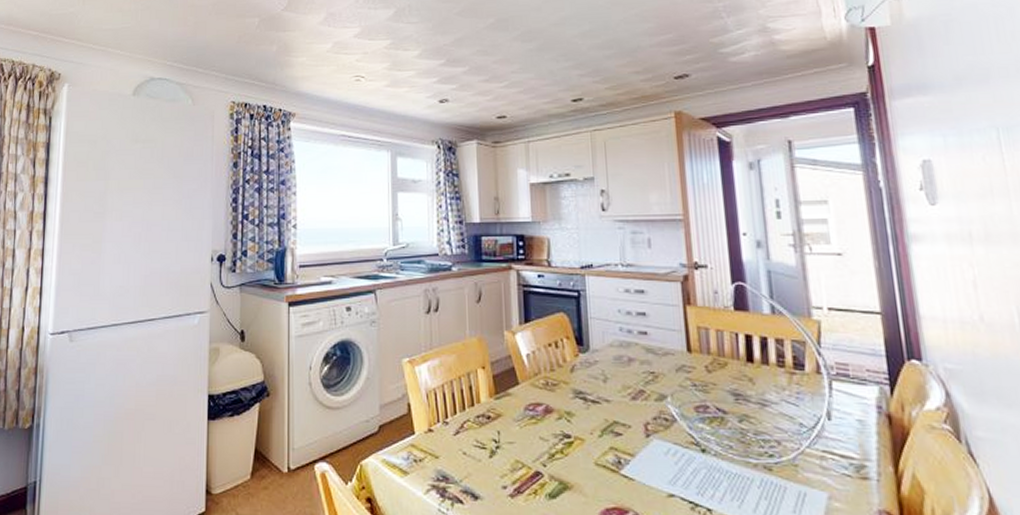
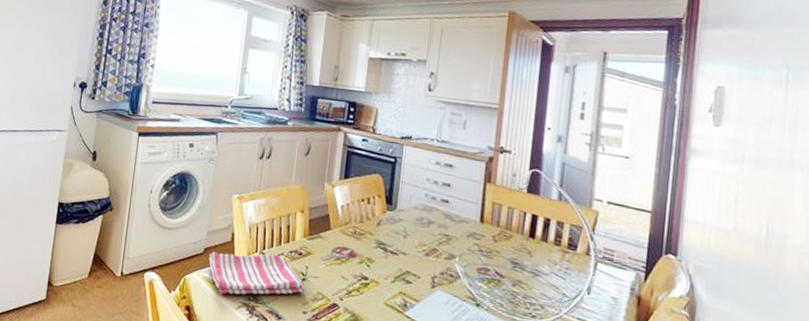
dish towel: none [385,422,501,478] -> present [209,251,305,295]

